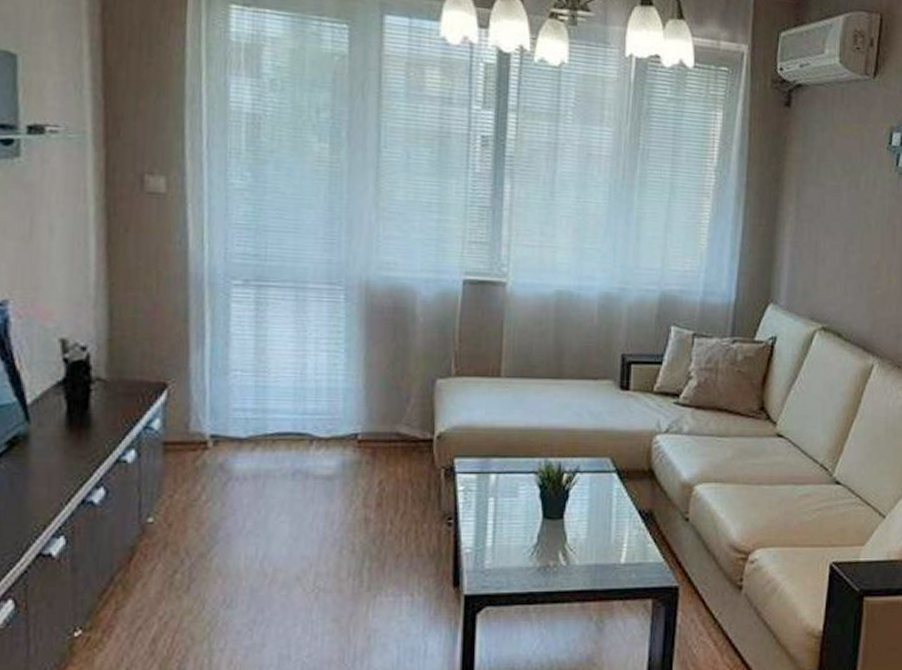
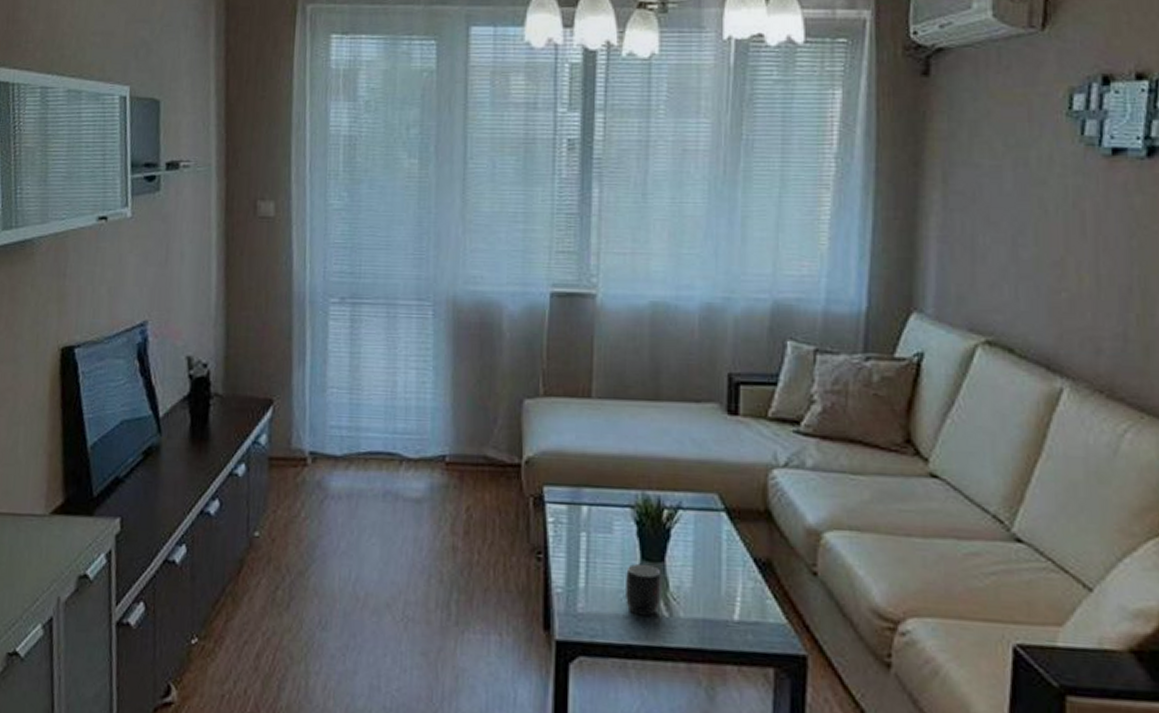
mug: none [528,521,561,566] -> present [626,563,662,616]

